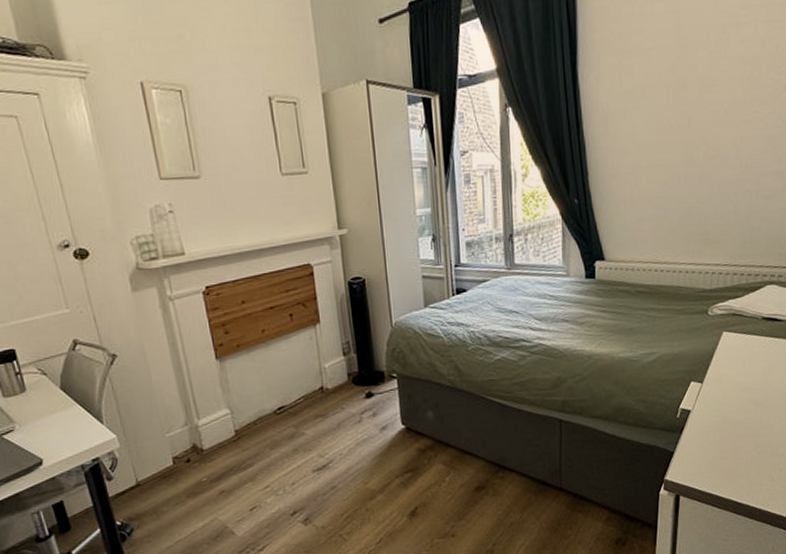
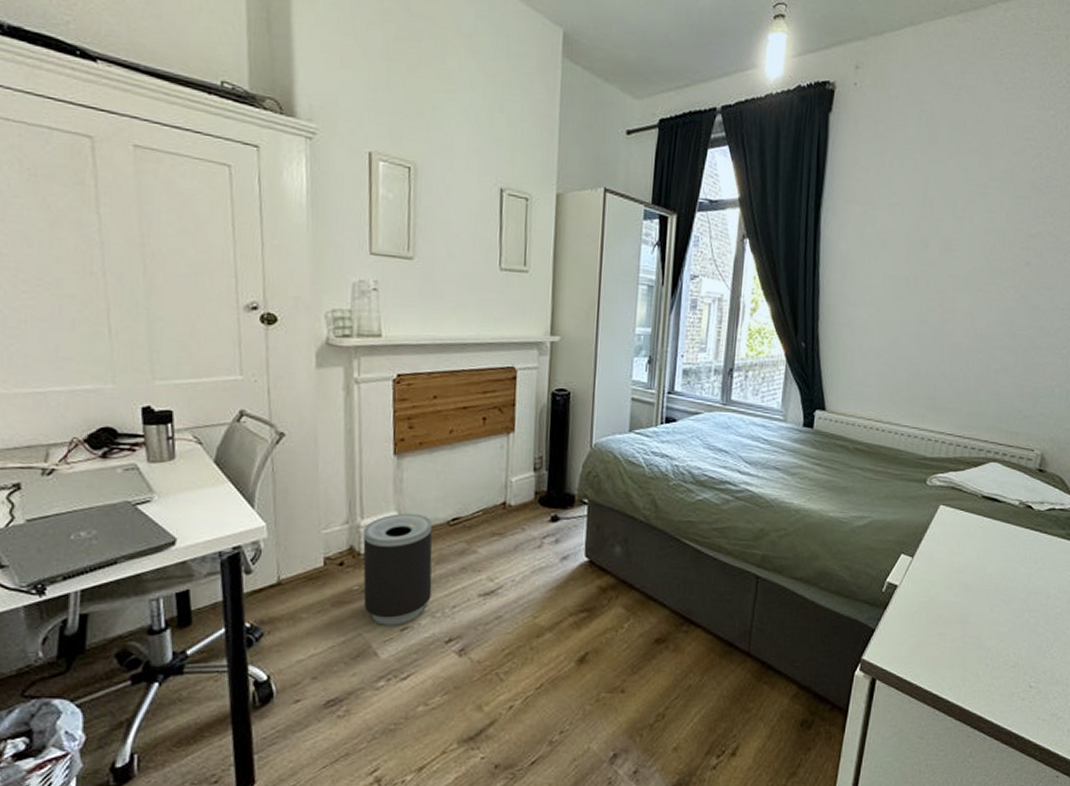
trash bin: none [202,408,272,508] -> present [363,513,433,626]

